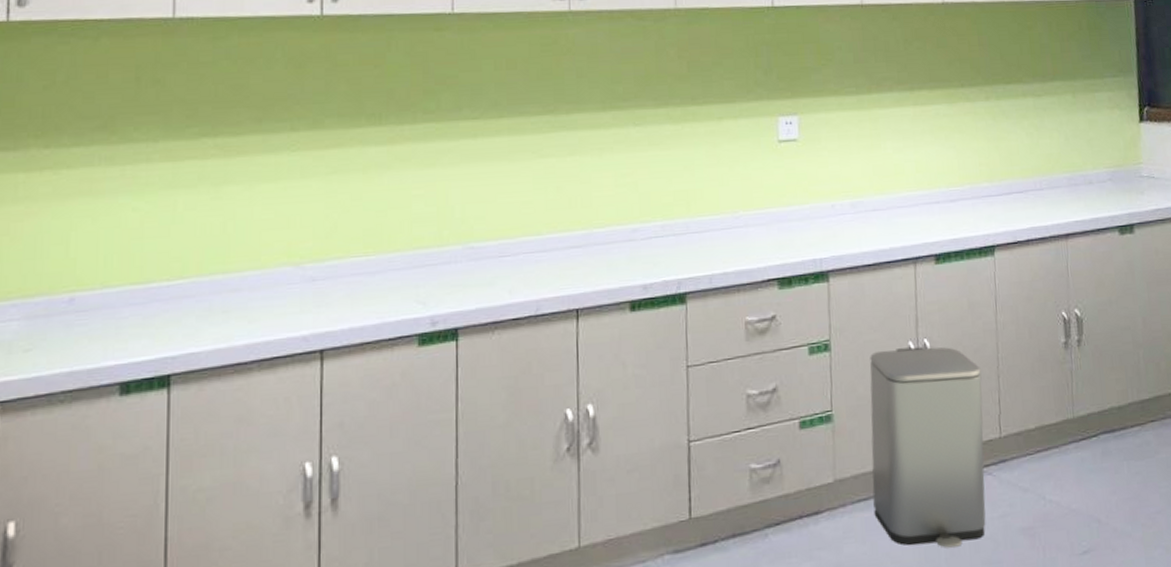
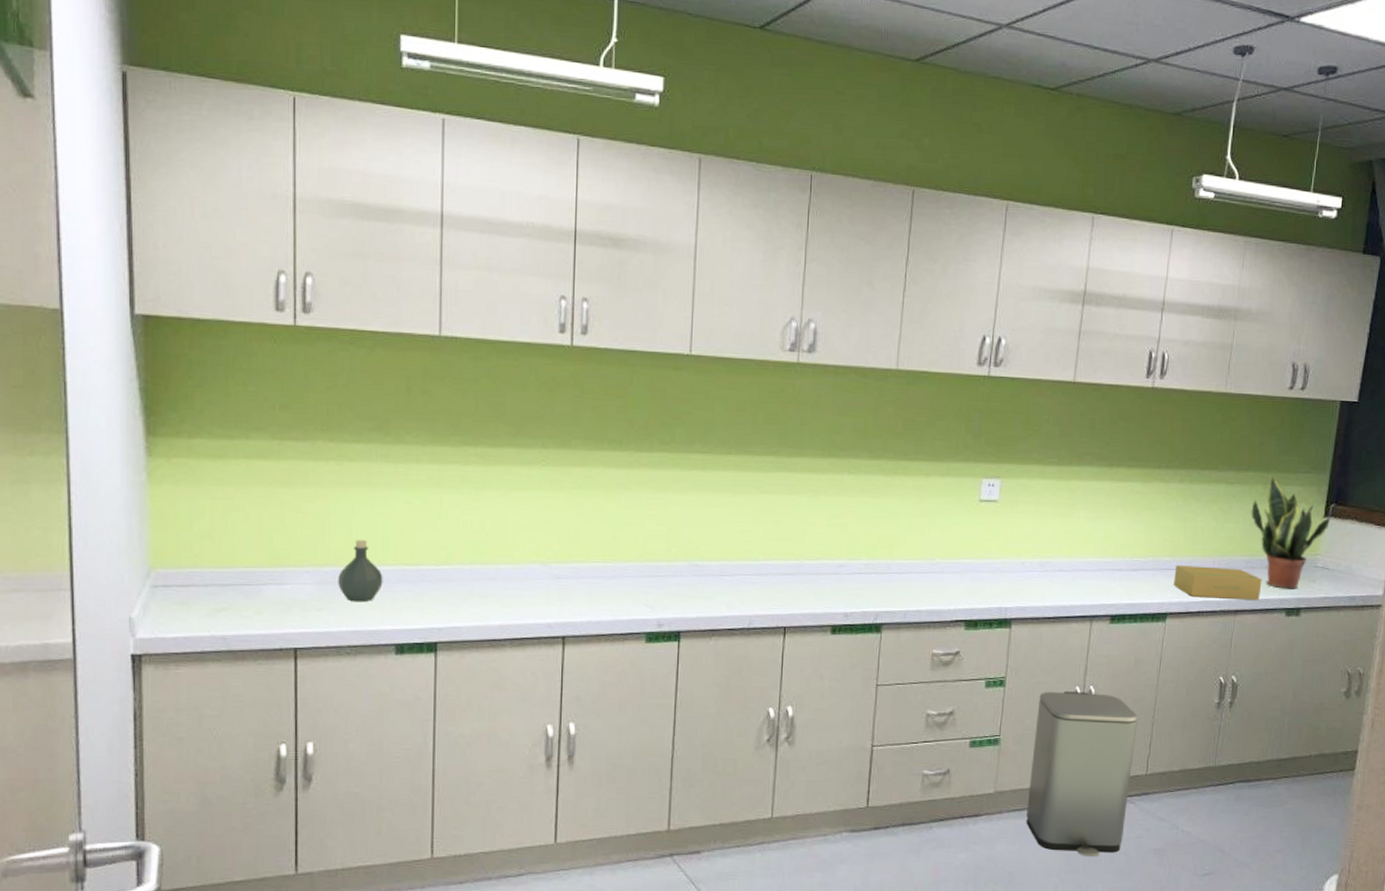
flask: none [51,258,106,335] -> present [338,539,383,601]
box: none [995,187,1089,224] -> present [1173,565,1262,601]
potted plant: none [1064,83,1147,205] -> present [1251,476,1331,589]

